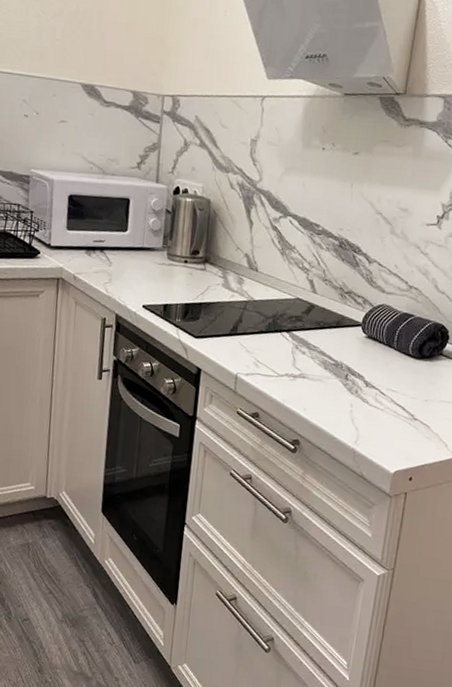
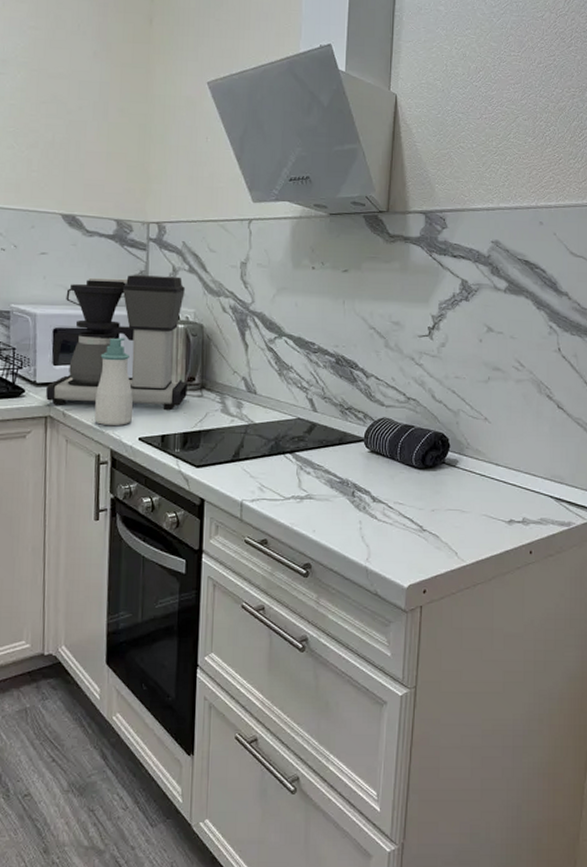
coffee maker: none [59,146,195,281] -> present [46,275,187,410]
soap bottle: none [102,207,140,293] -> present [94,338,134,426]

